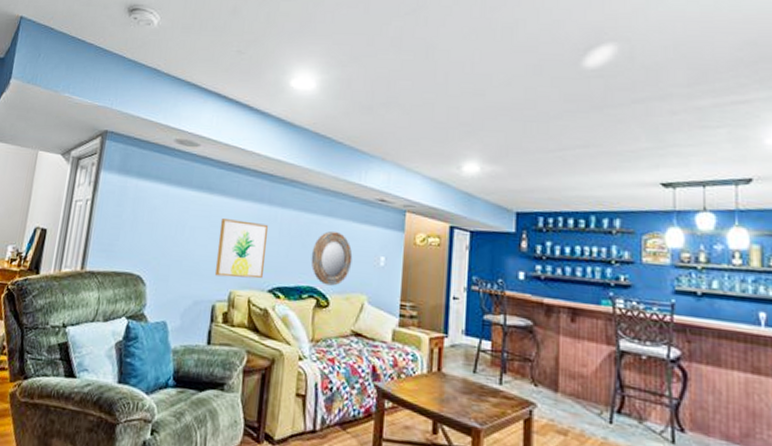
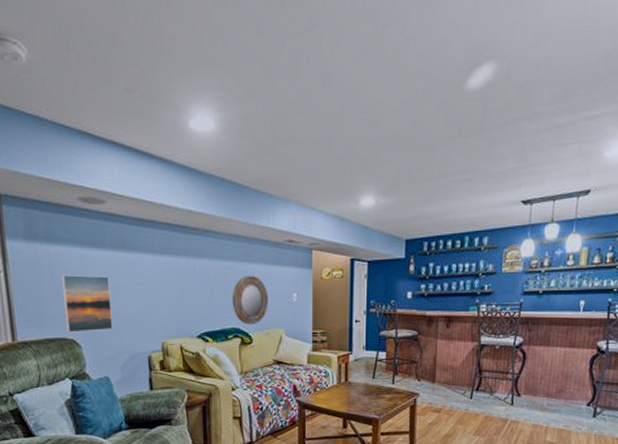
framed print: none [134,210,189,272] -> present [61,275,113,333]
wall art: present [214,218,268,279] -> none [141,275,191,330]

